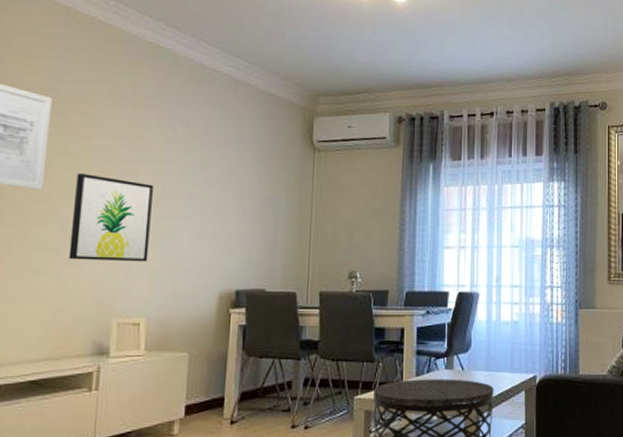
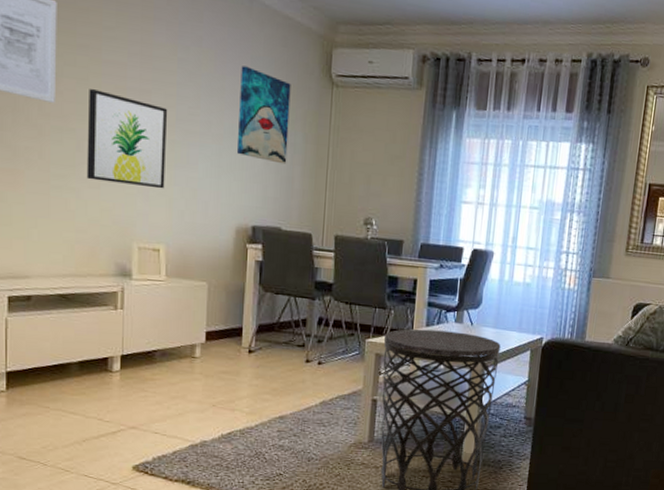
wall art: none [221,140,275,227] -> present [236,65,291,164]

